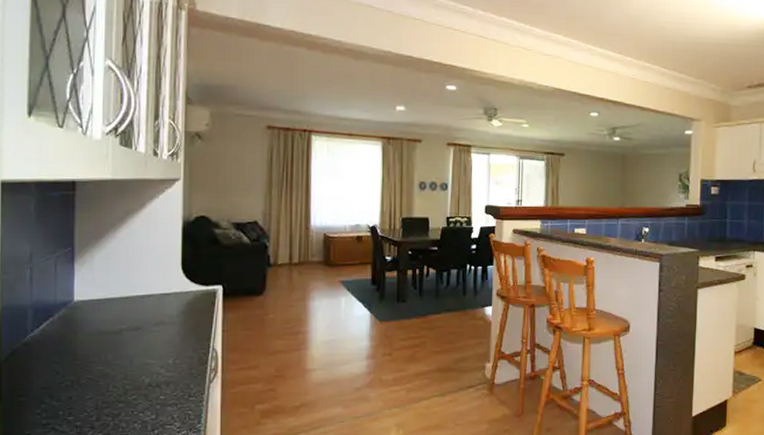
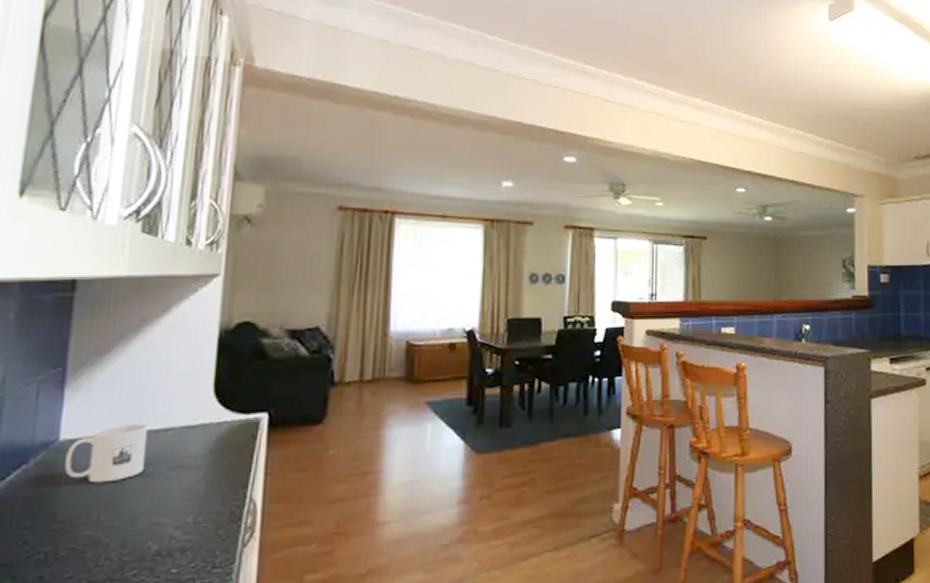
mug: none [80,291,136,333] -> present [65,424,149,483]

